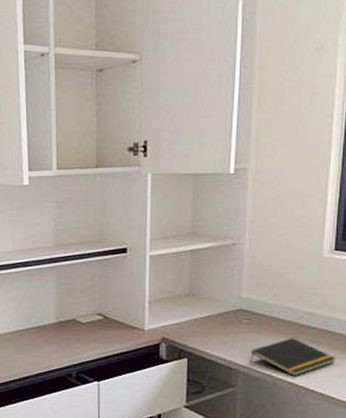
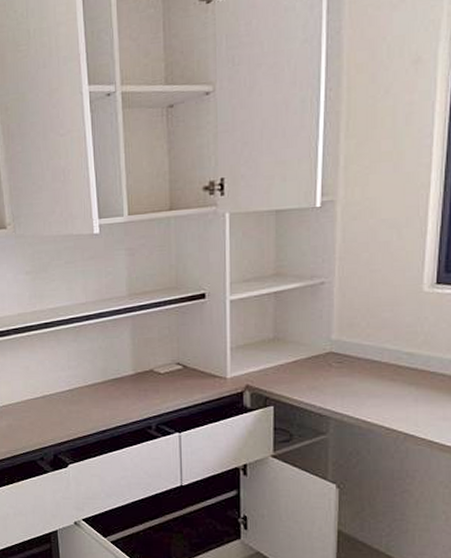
notepad: present [250,338,336,376] -> none [342,381,440,421]

